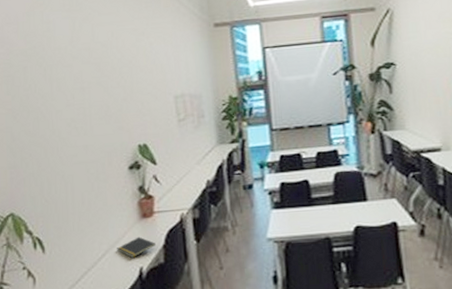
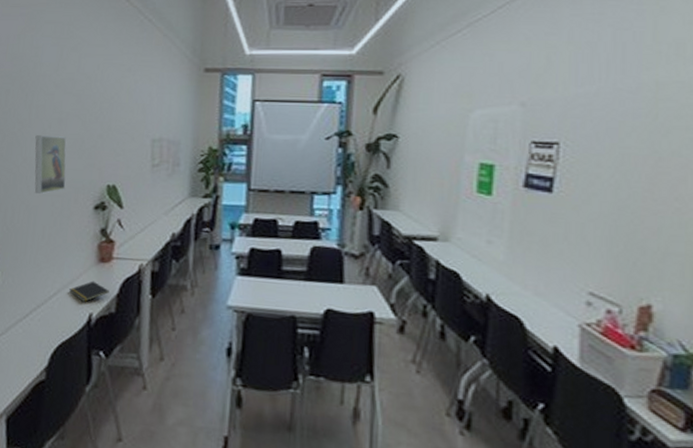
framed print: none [60,105,98,163] -> present [34,135,67,194]

